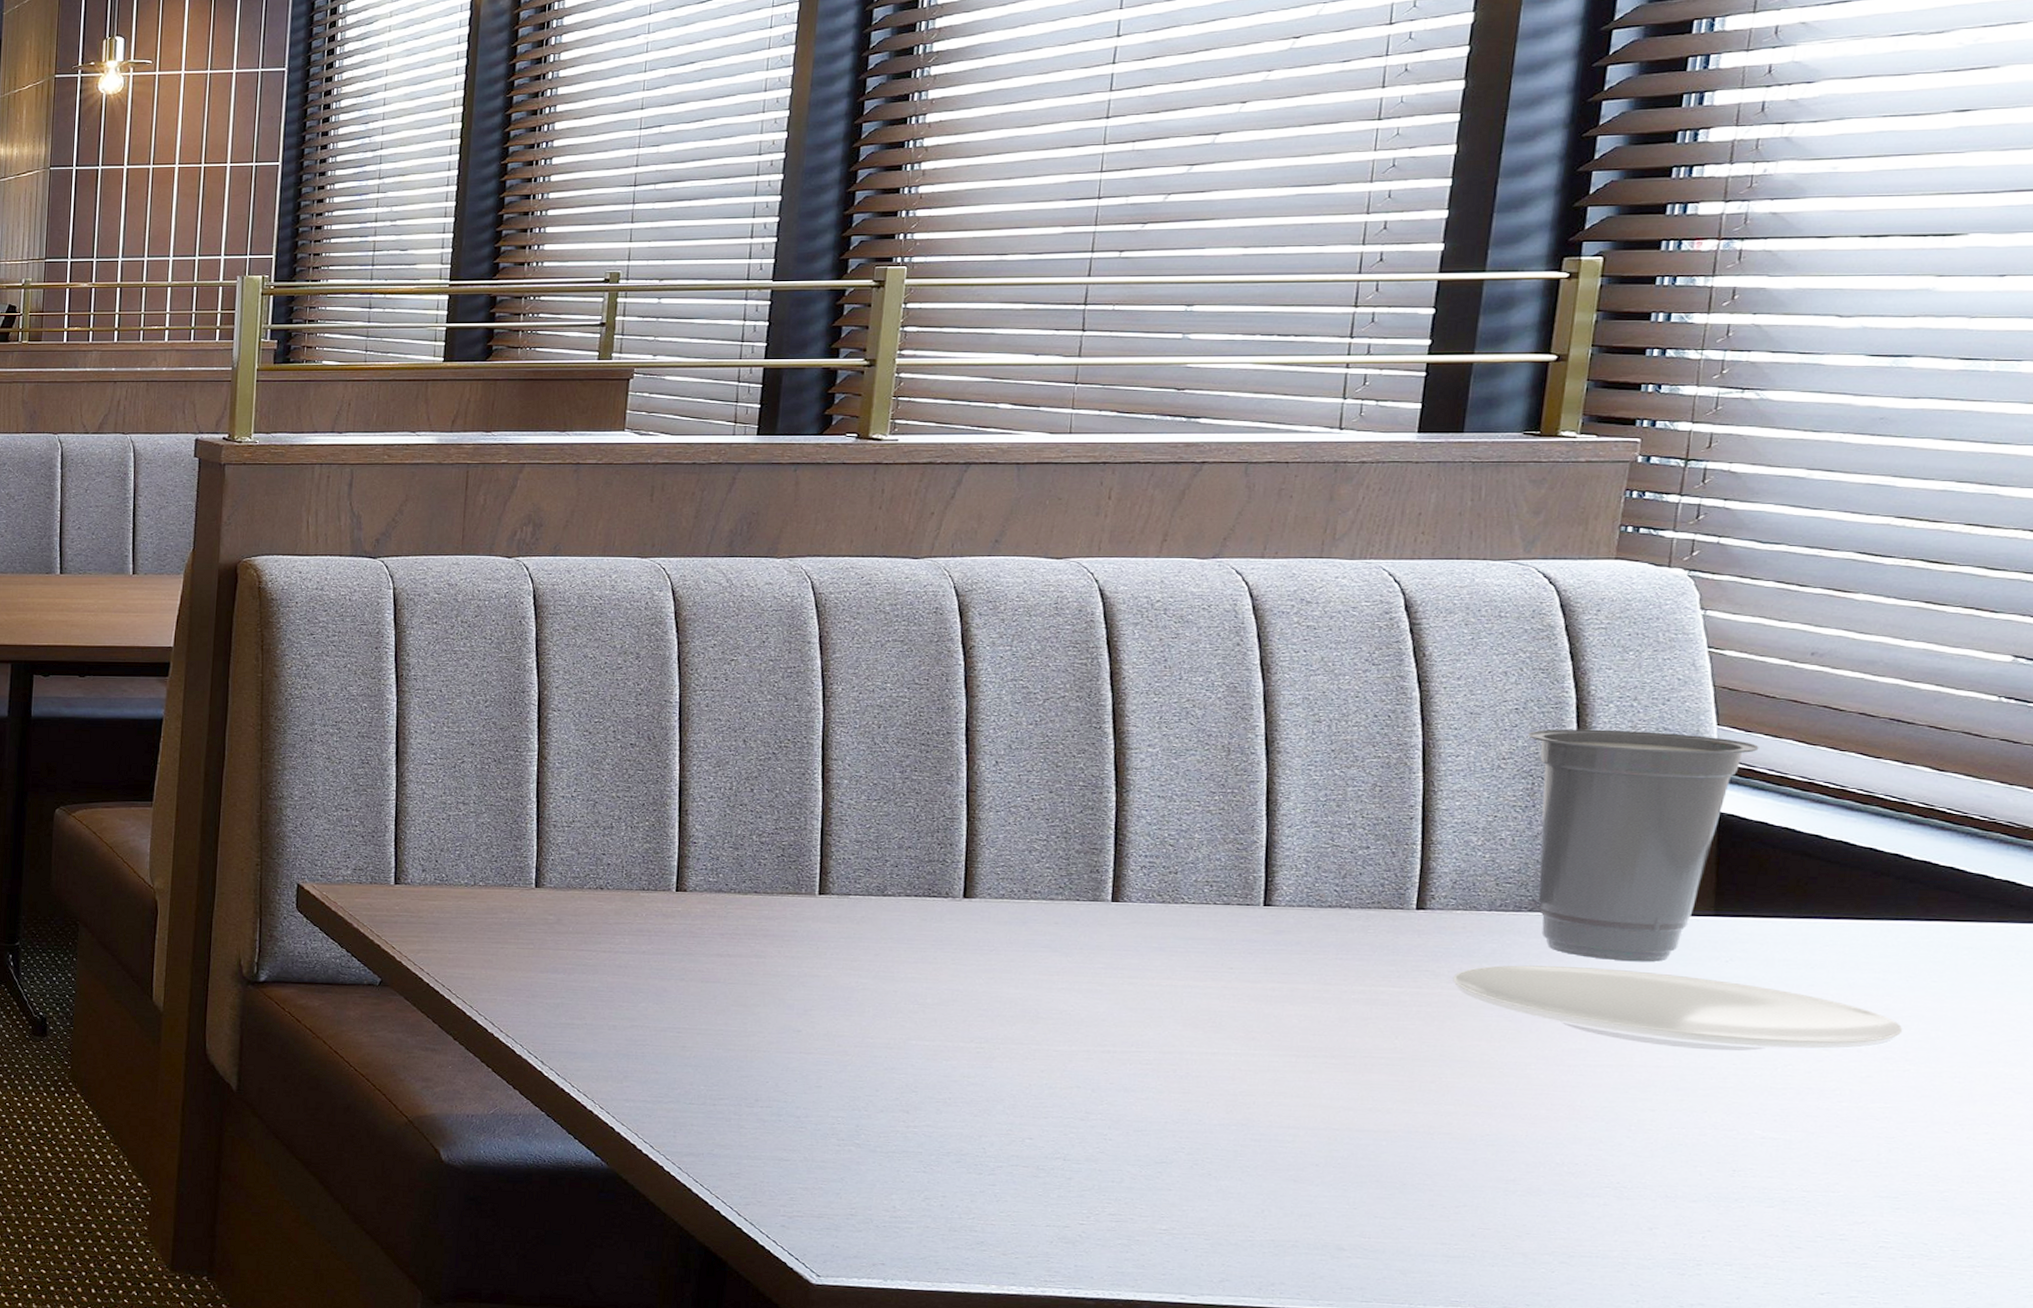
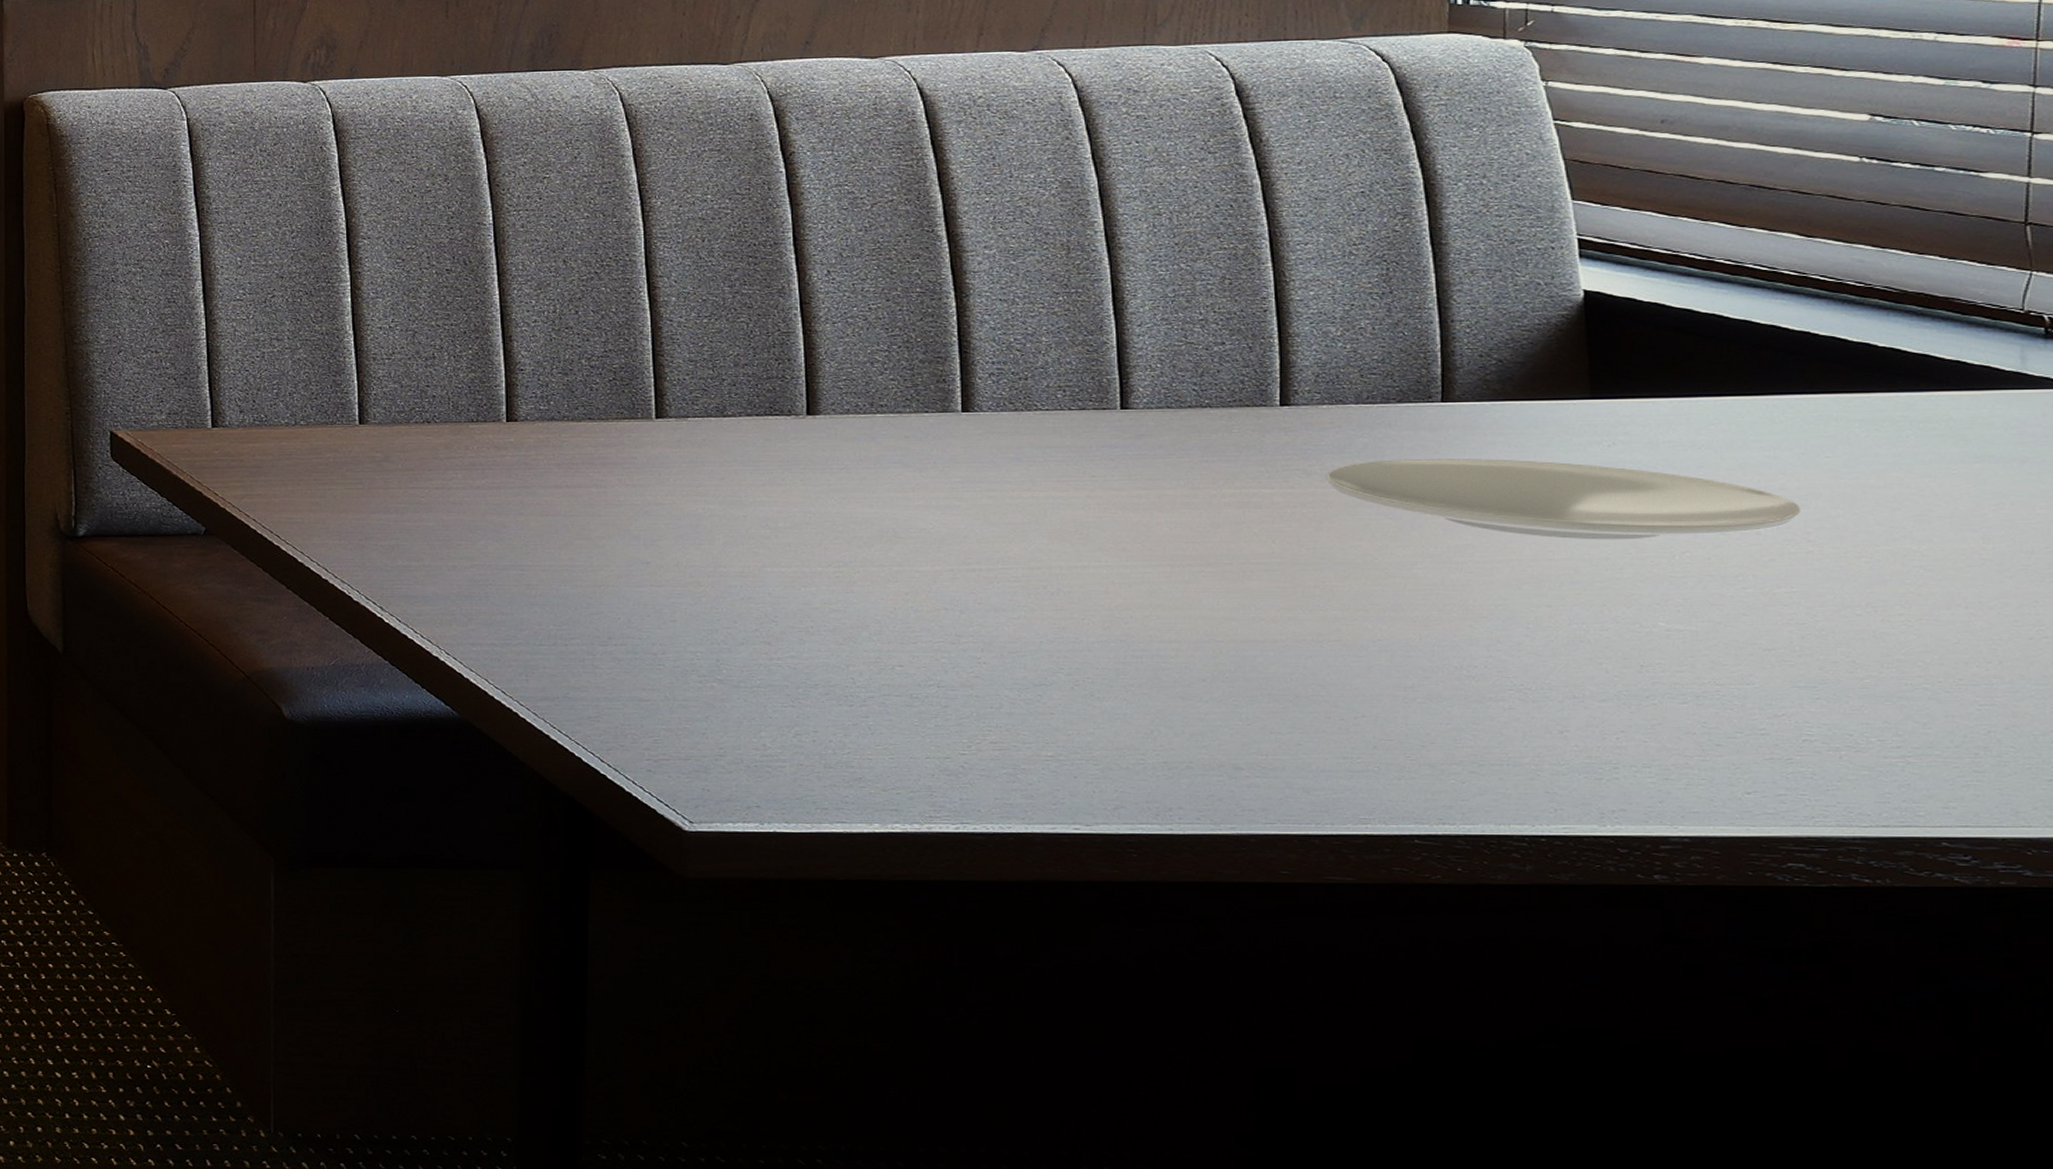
cup: present [1528,729,1759,962] -> none [1377,209,1618,451]

